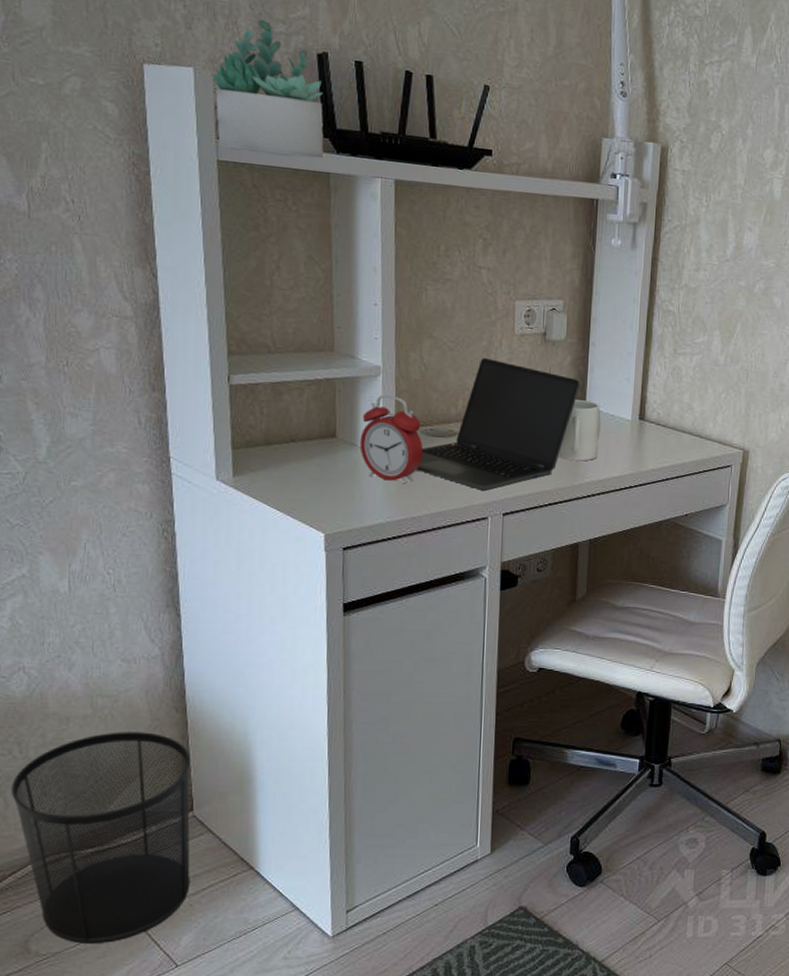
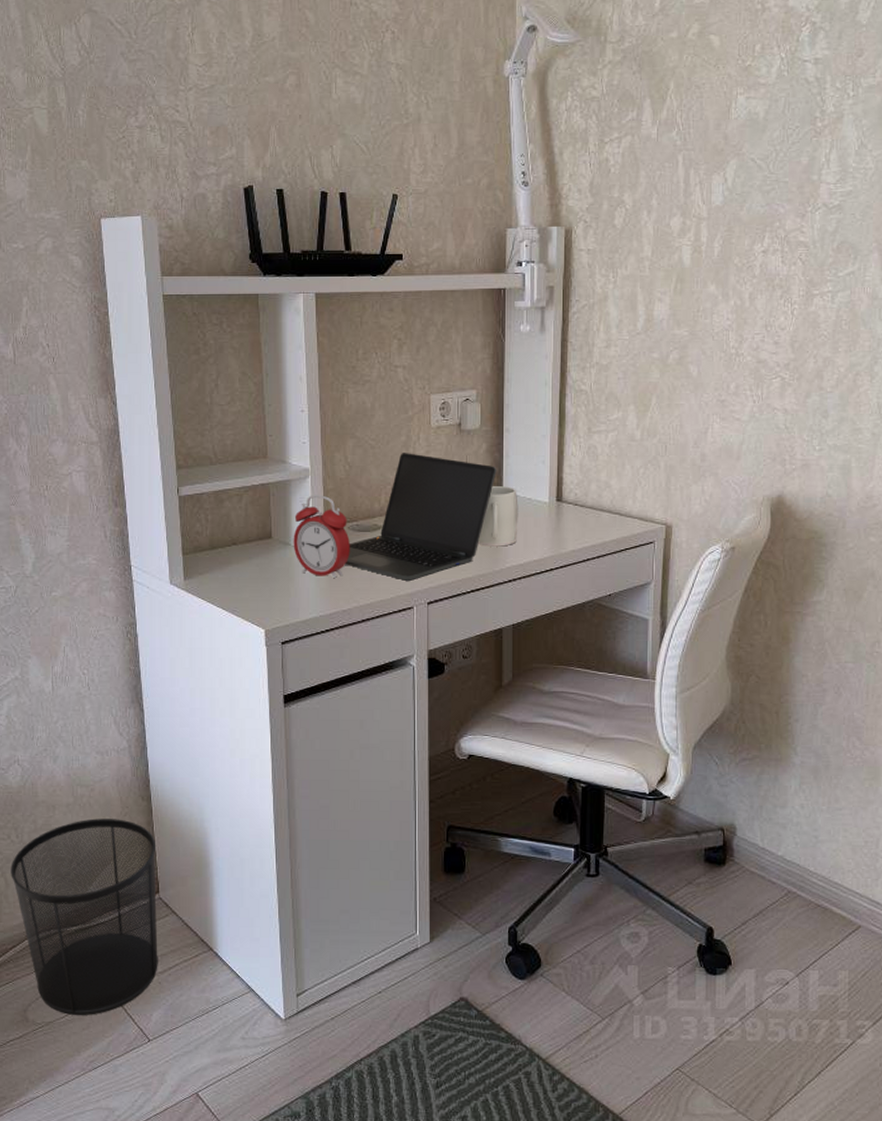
succulent plant: present [213,18,324,158] -> none [157,164,252,283]

